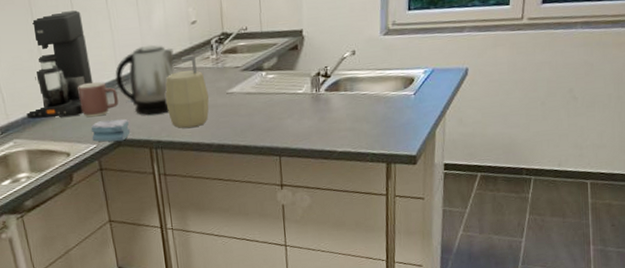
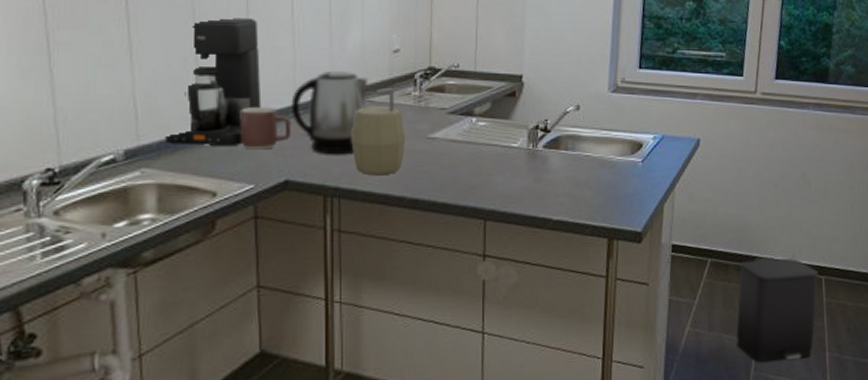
sponge: present [91,118,131,142] -> none [249,154,302,184]
pedal bin: none [505,166,584,257] -> present [736,257,819,363]

